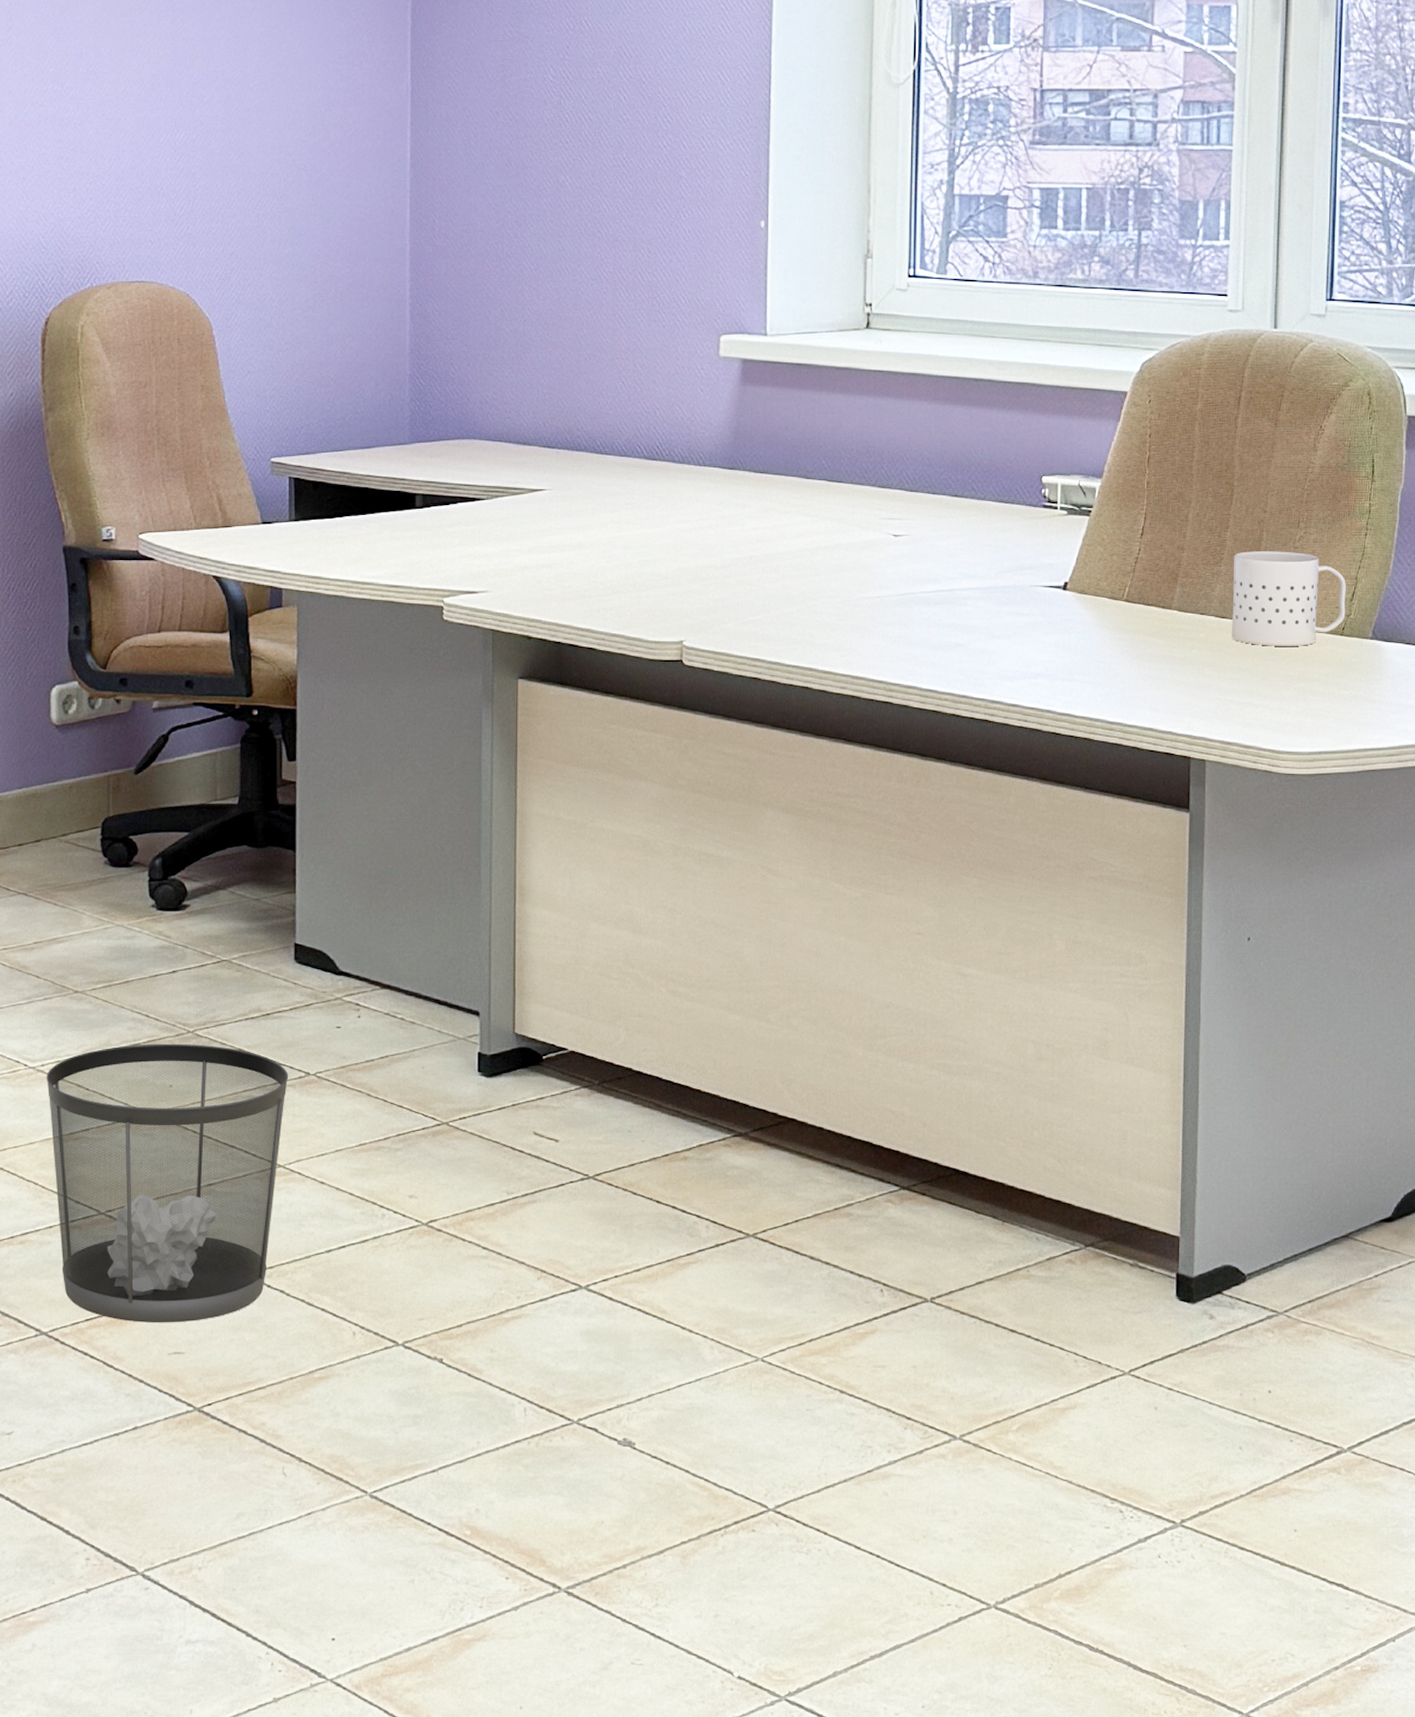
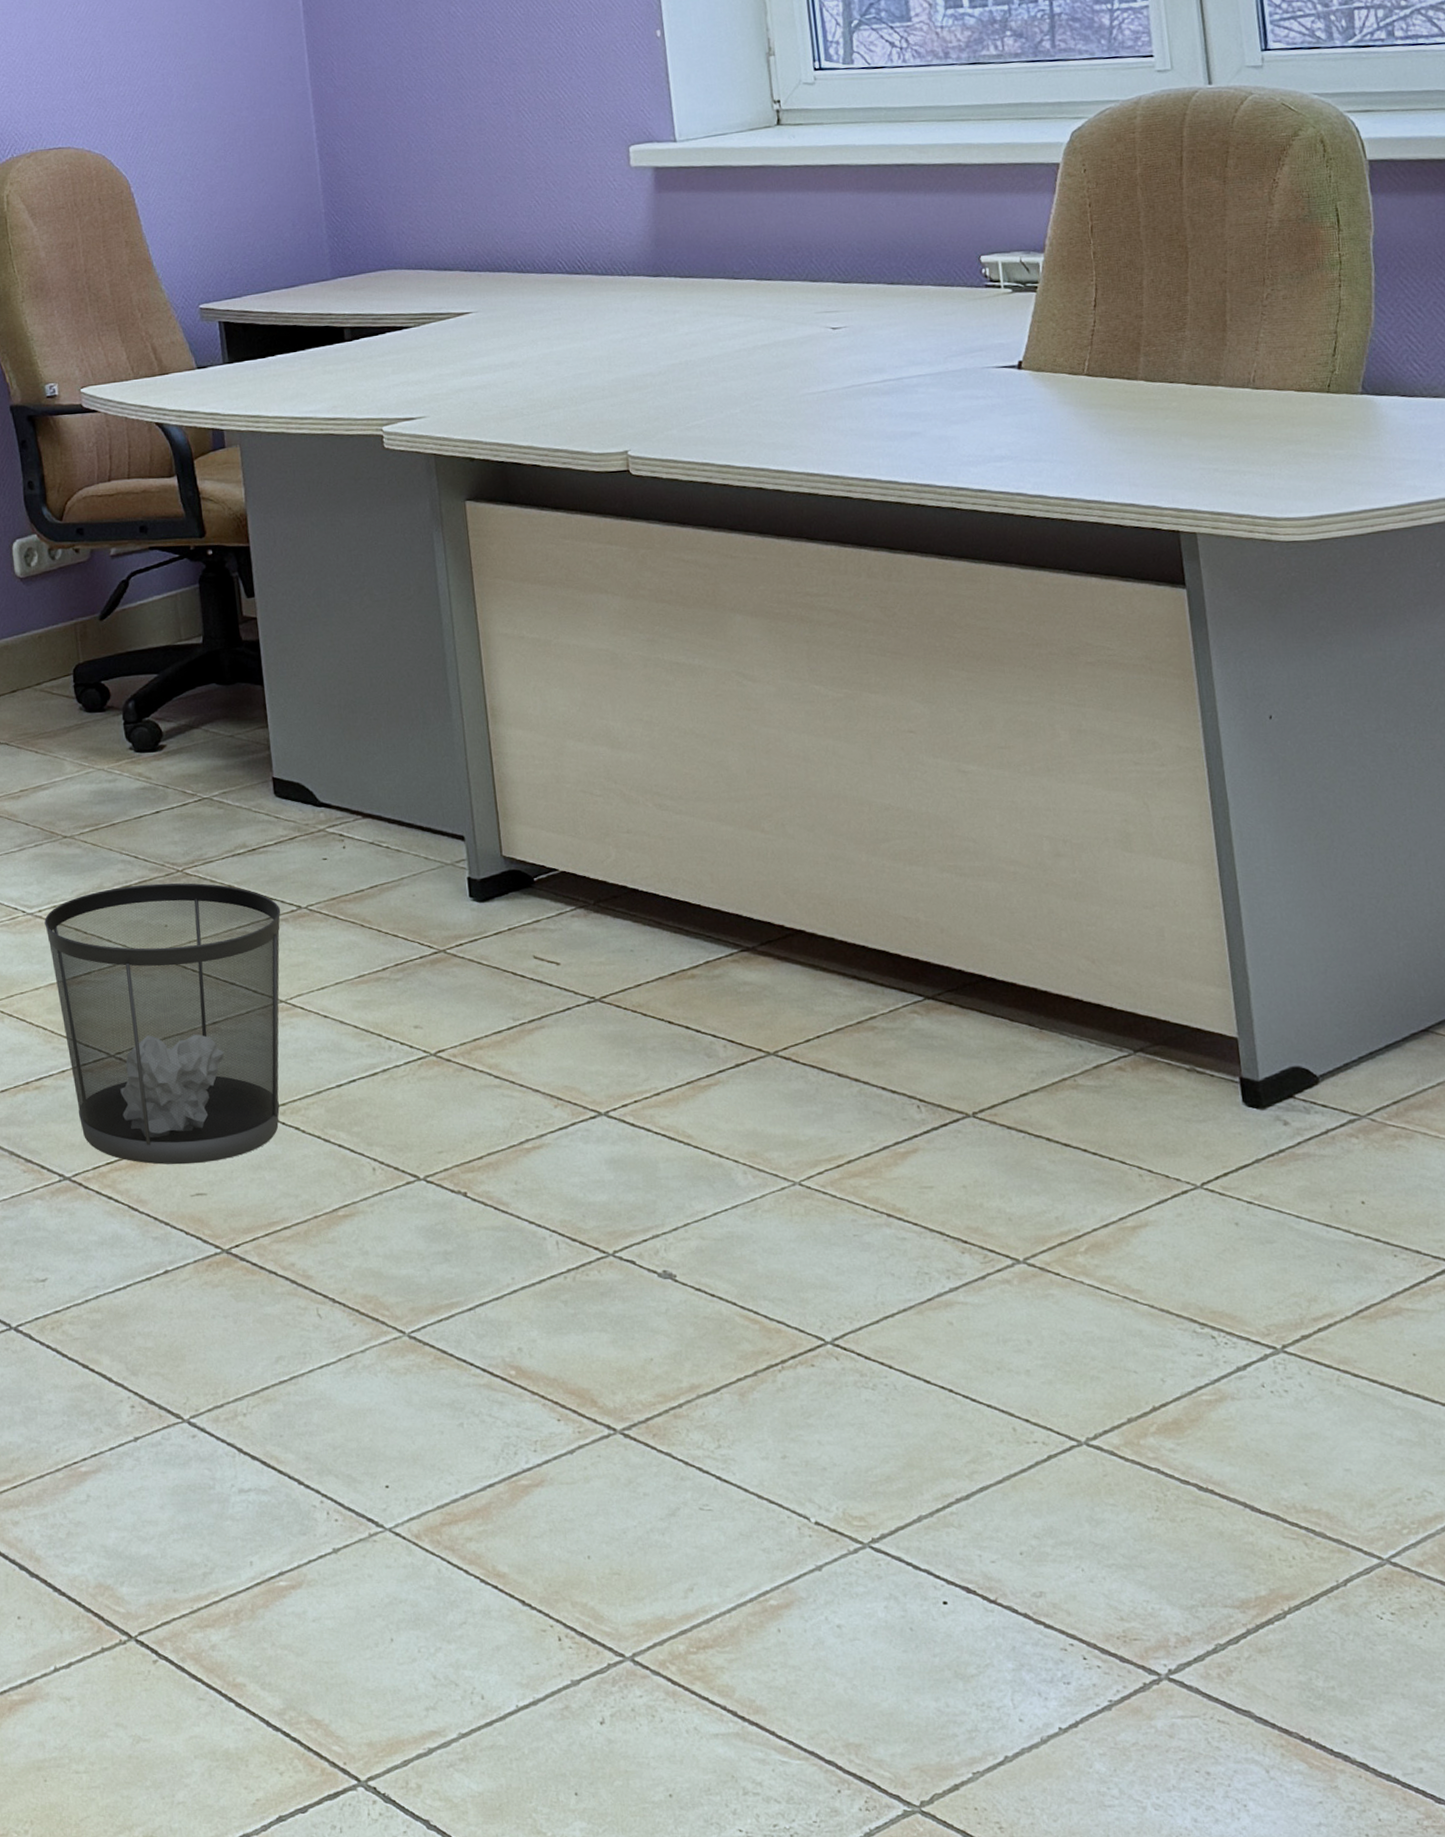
mug: present [1232,551,1346,646] -> none [1197,310,1330,410]

